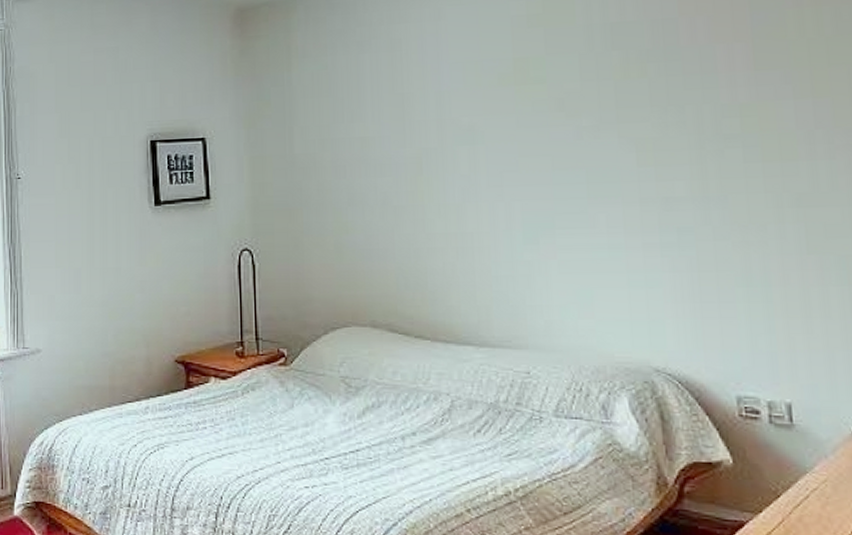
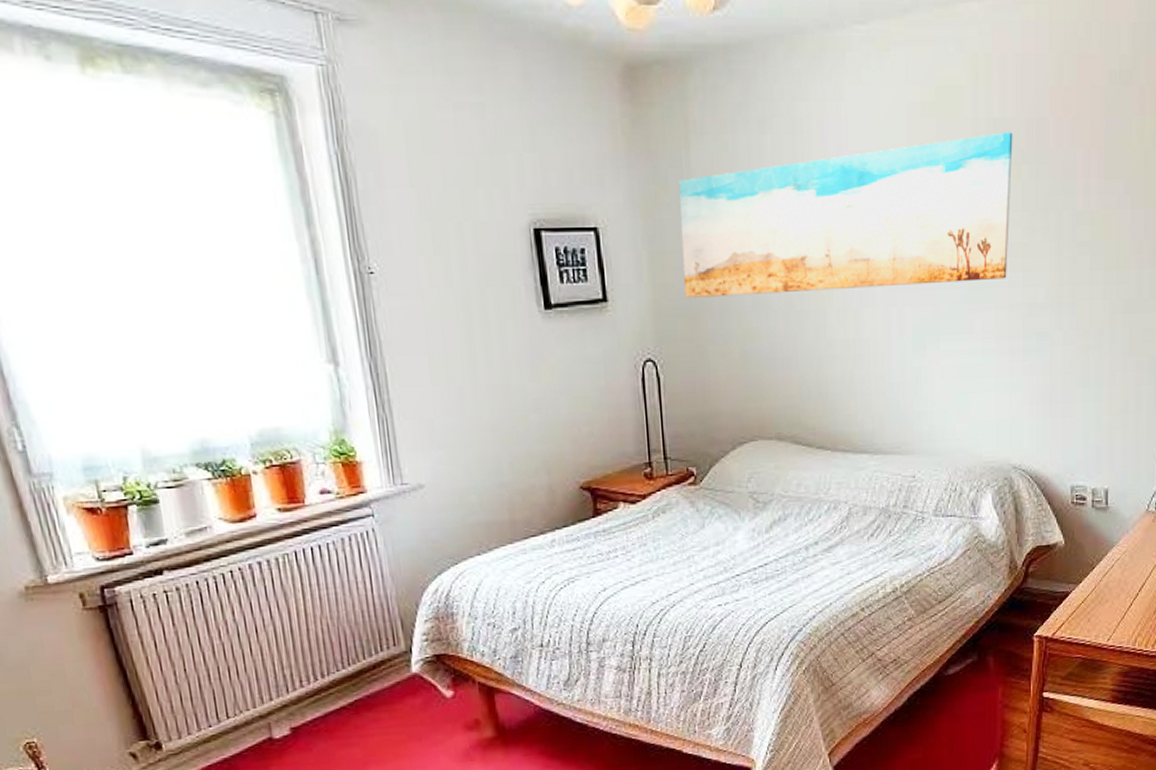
wall art: none [280,34,636,195] -> present [678,132,1013,298]

